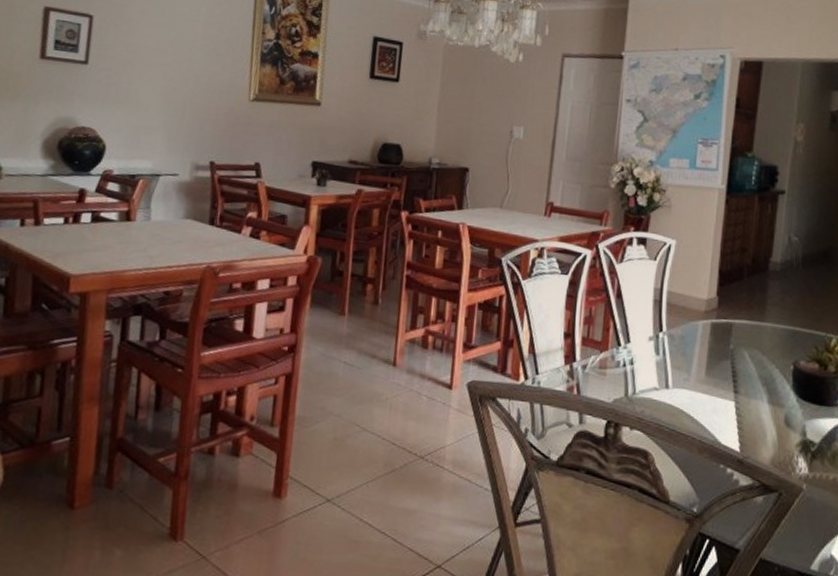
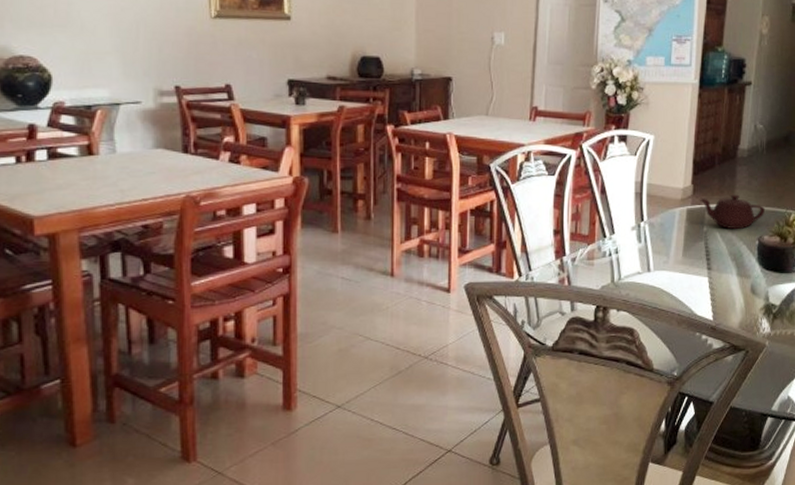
teapot: none [725,311,801,351] -> present [699,194,765,230]

